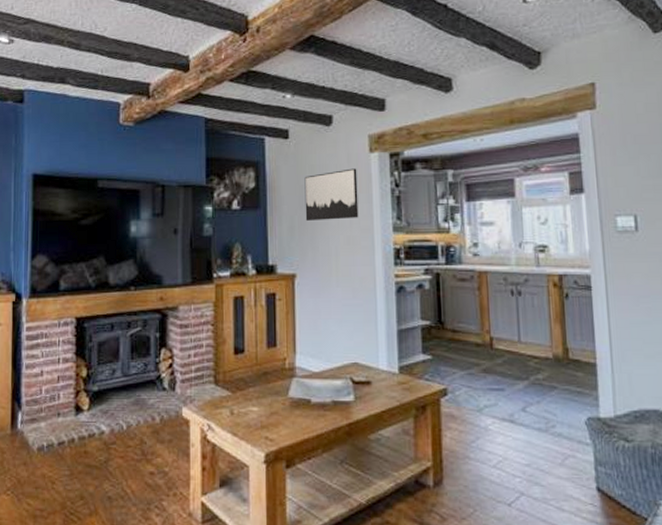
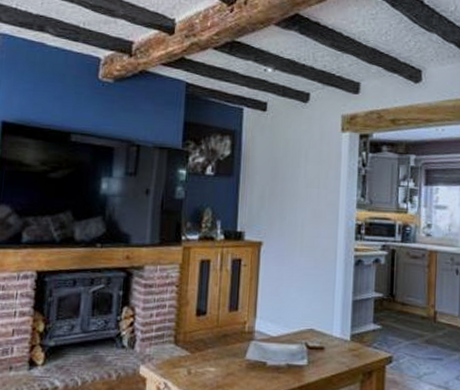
wall art: present [304,168,359,221] -> none [276,145,328,193]

